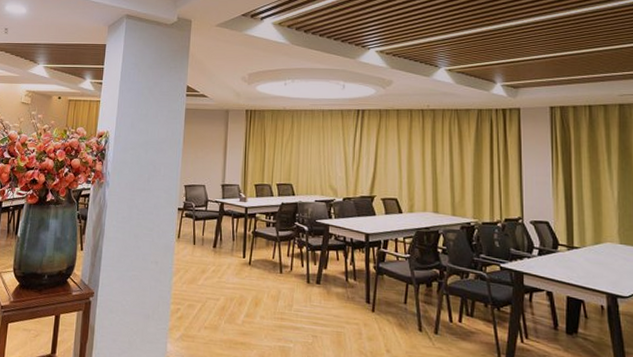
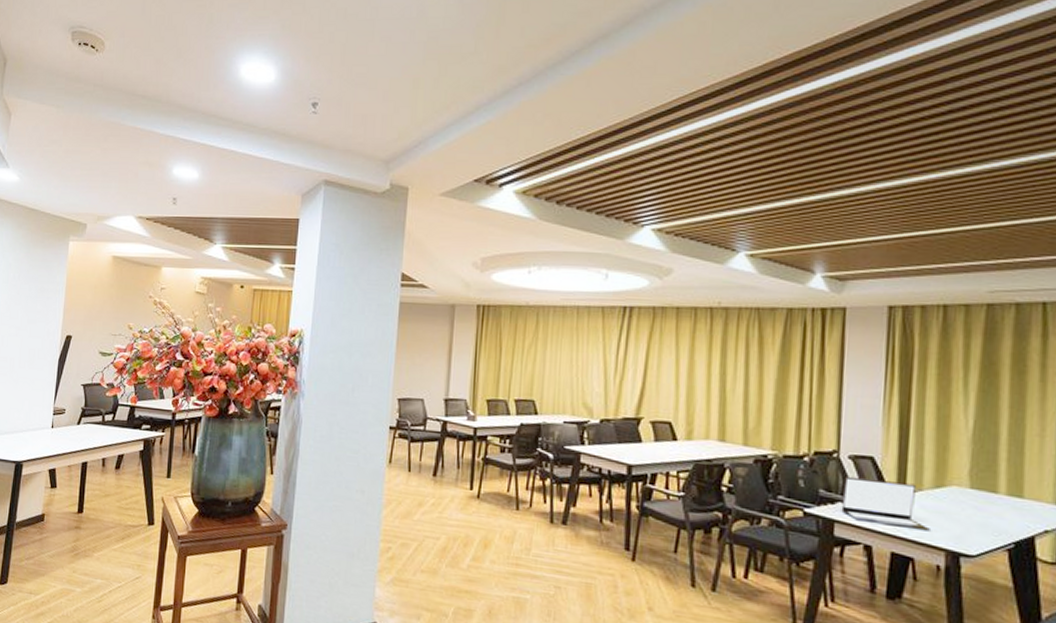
laptop: none [528,237,594,279] -> present [841,476,930,532]

